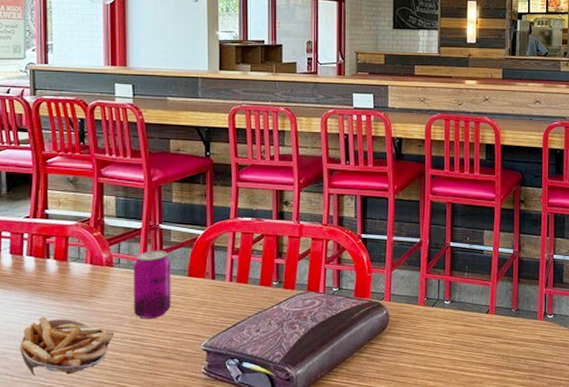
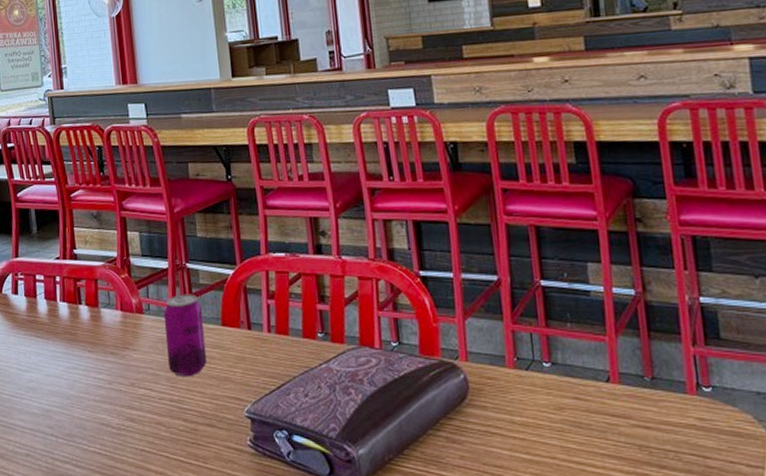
french fries: present [20,316,115,376] -> none [61,370,152,439]

